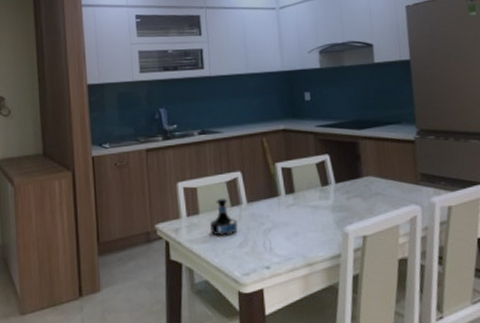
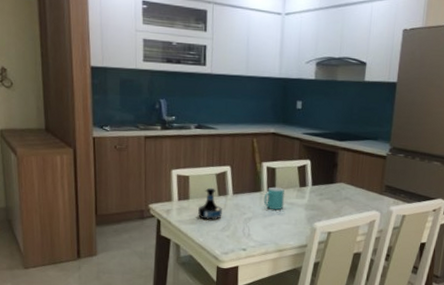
mug: none [282,189,306,216] -> present [263,187,284,210]

